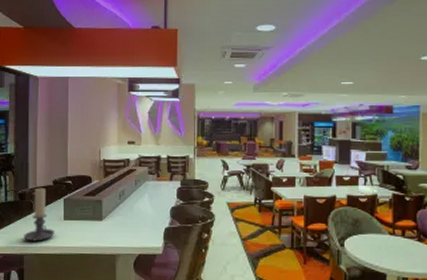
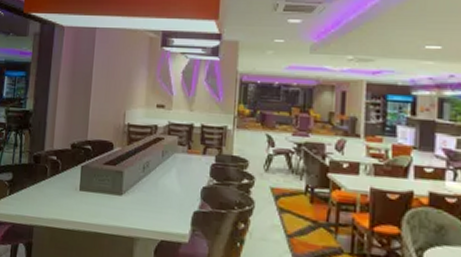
candle holder: present [24,187,55,242] -> none [35,150,69,213]

